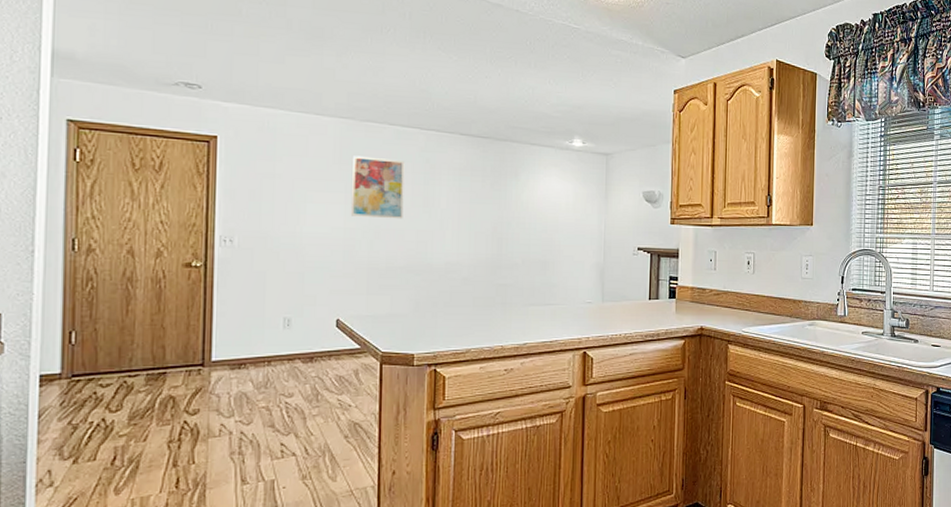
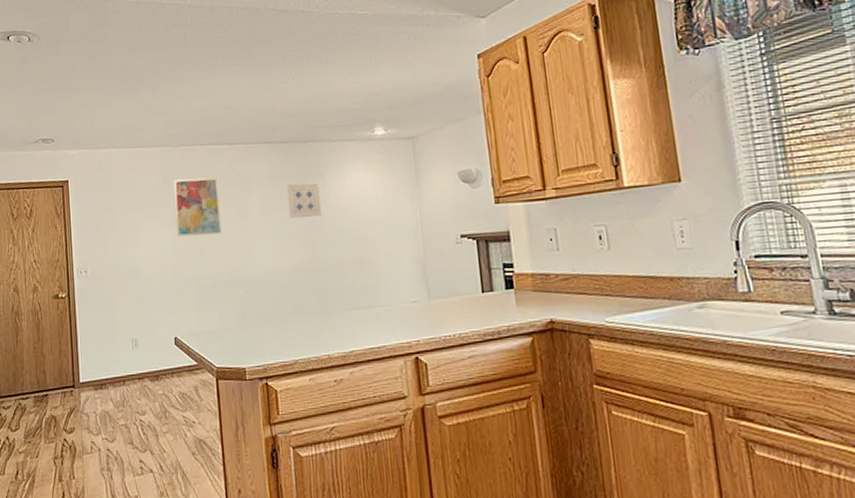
wall art: none [478,178,513,215] -> present [286,182,322,218]

